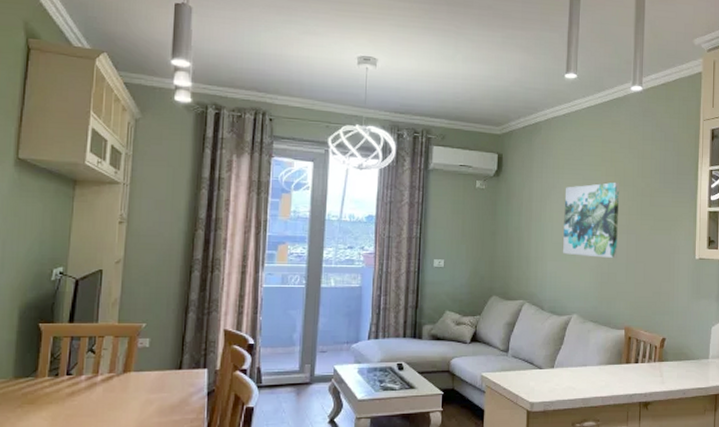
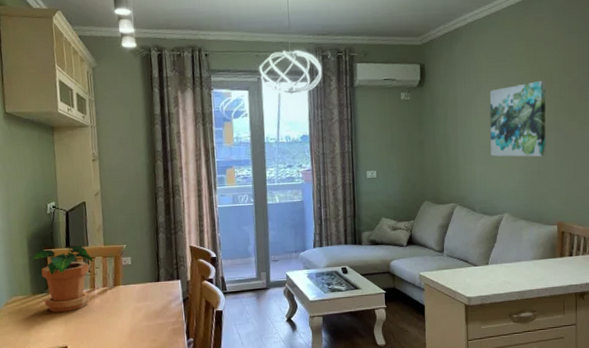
potted plant: none [18,321,102,401] -> present [30,245,94,312]

